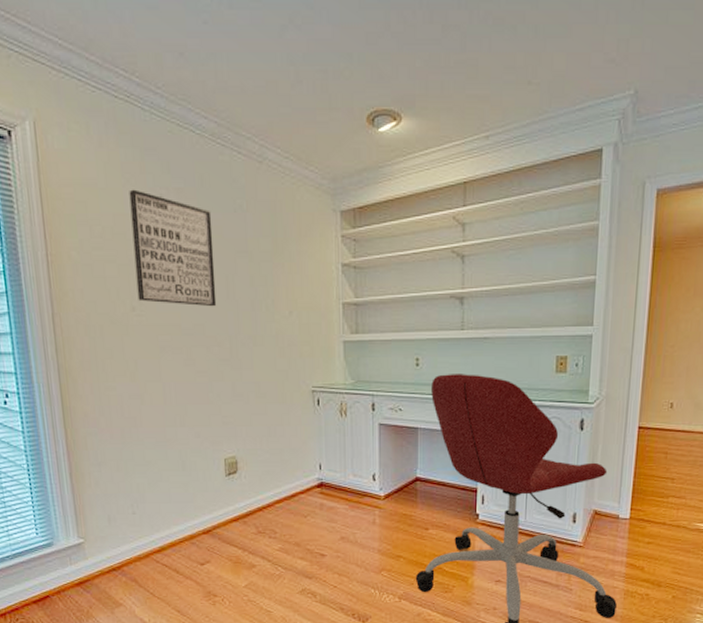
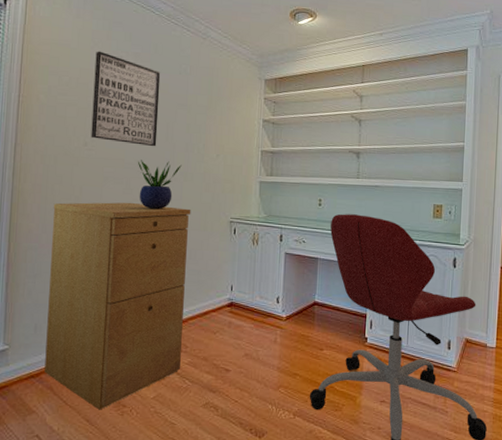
filing cabinet: none [107,375,271,601] -> present [44,202,191,410]
potted plant: none [197,323,249,382] -> present [138,160,182,210]

